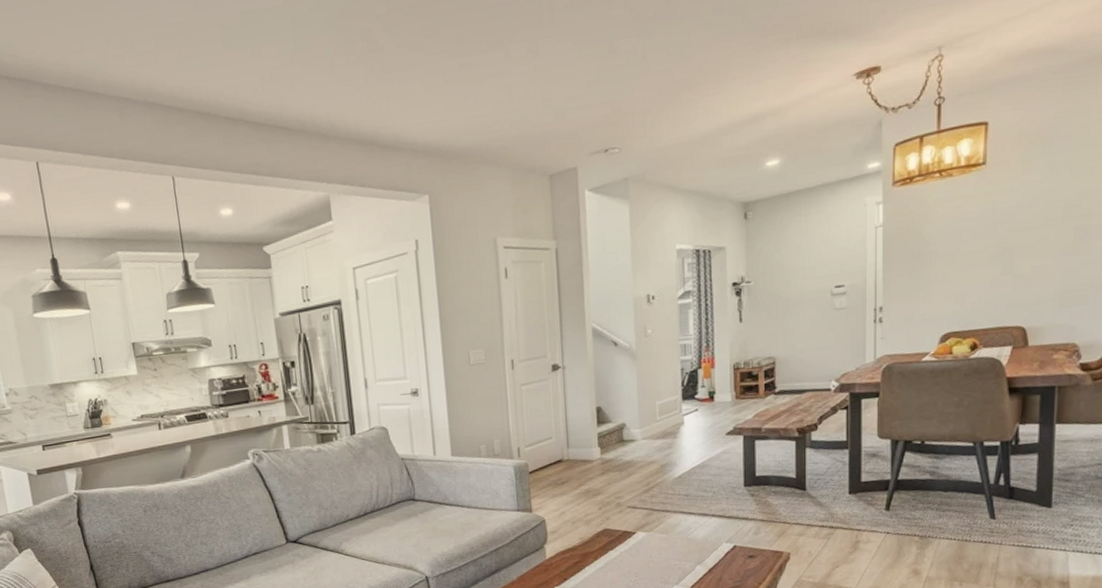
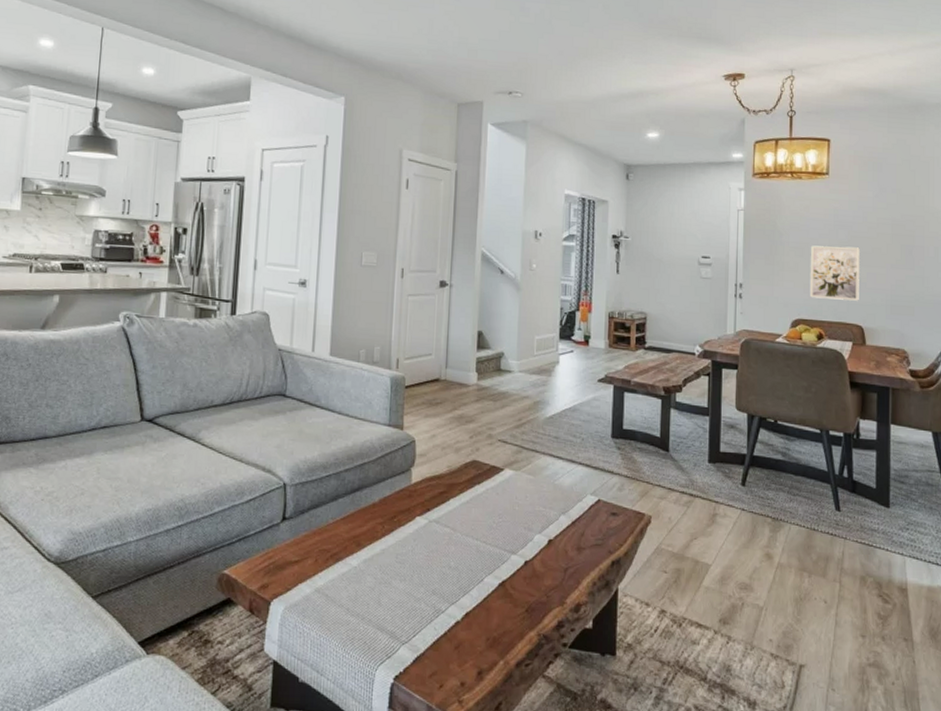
wall art: none [961,241,1023,307] -> present [809,245,860,301]

